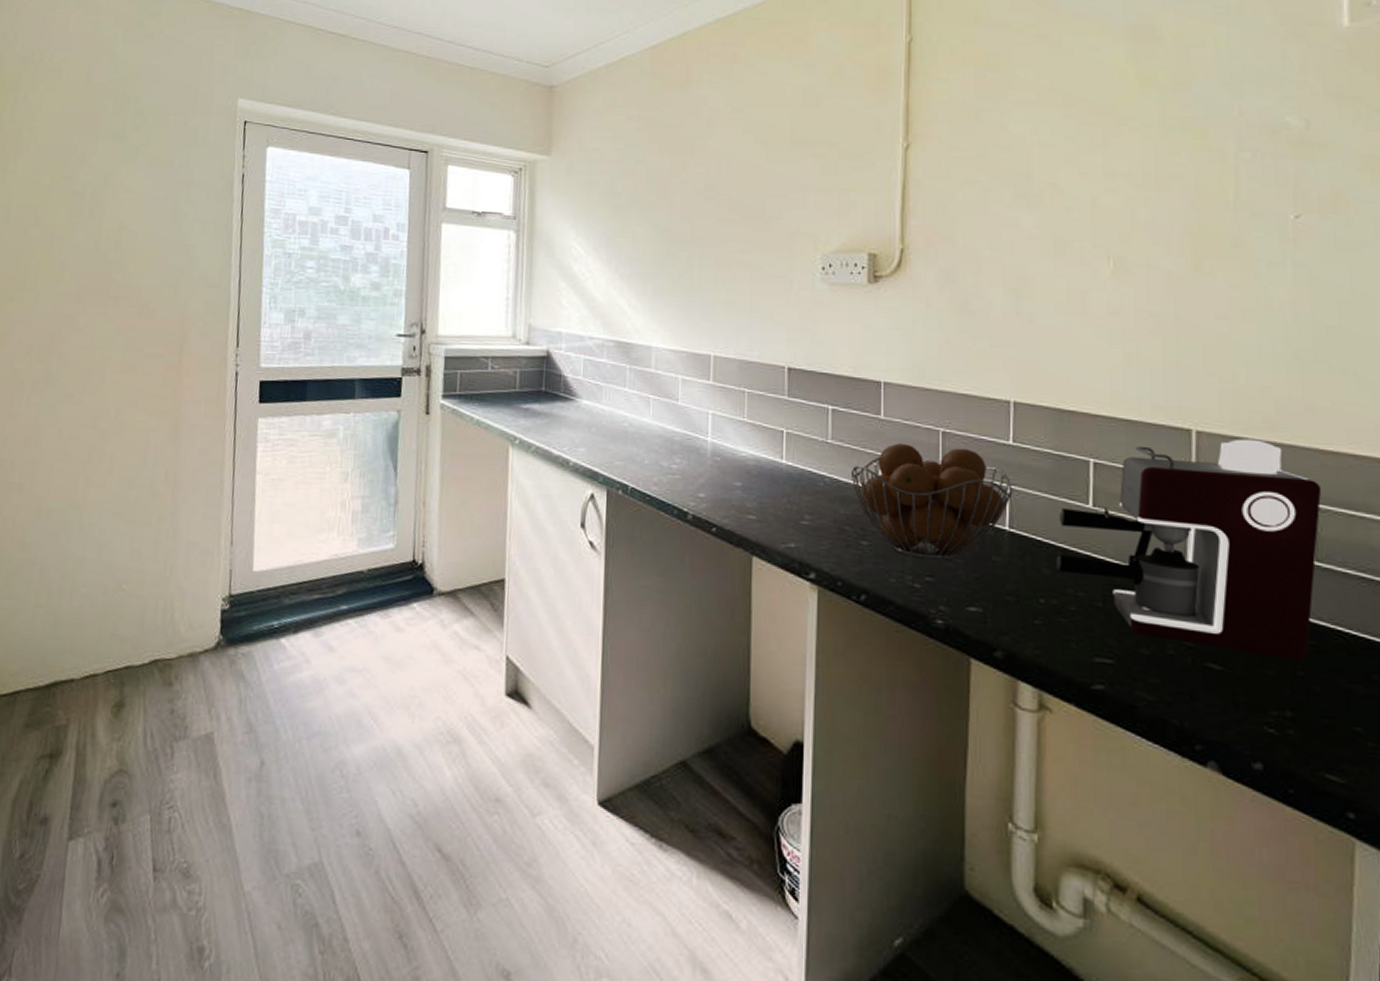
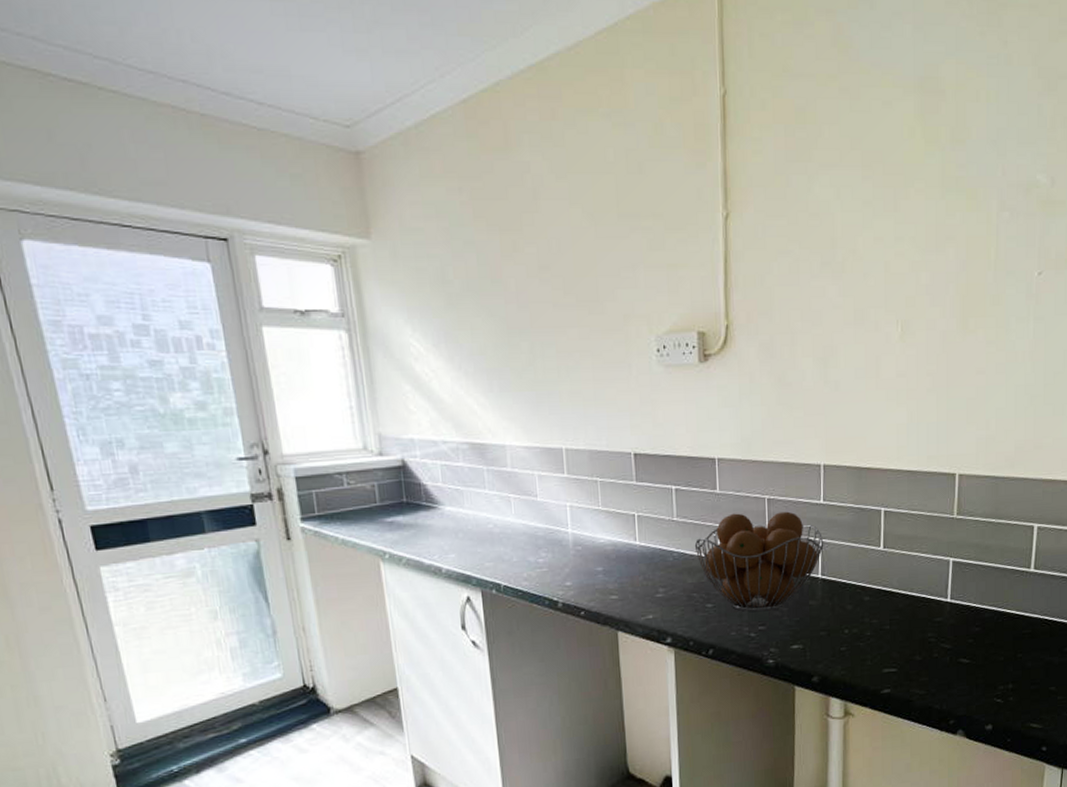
coffee maker: present [1056,438,1322,661] -> none [857,476,1042,647]

